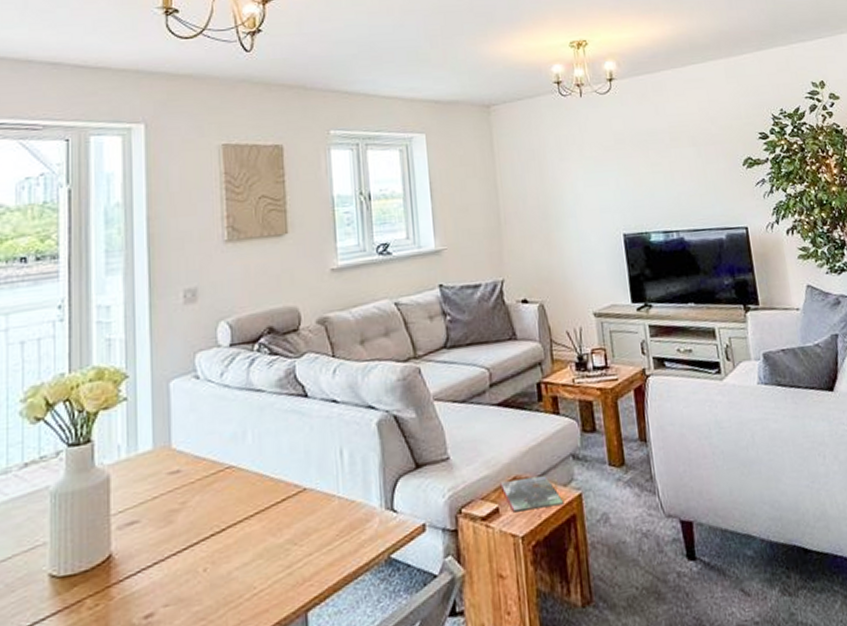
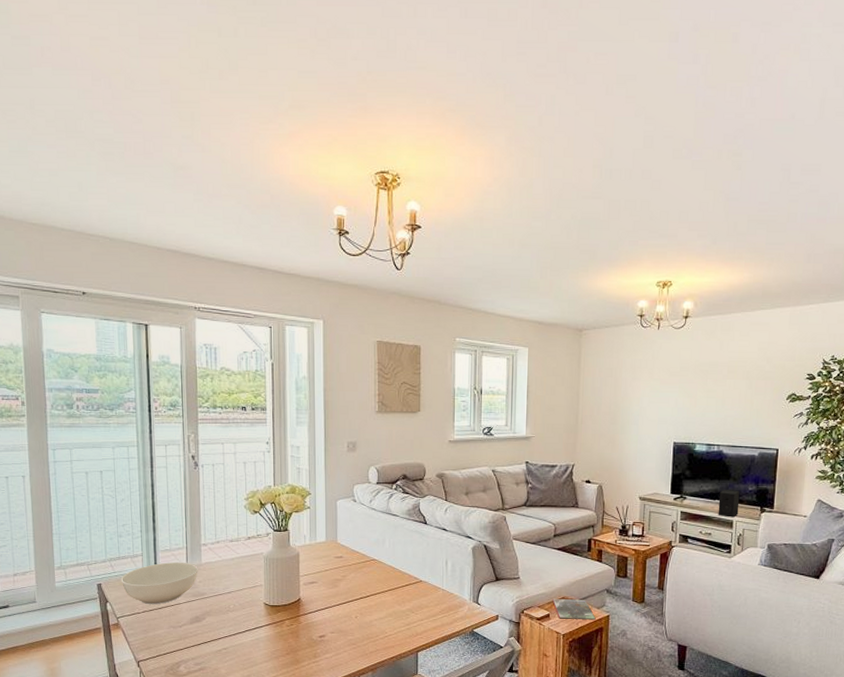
speaker: none [690,286,719,324] -> present [718,490,740,517]

